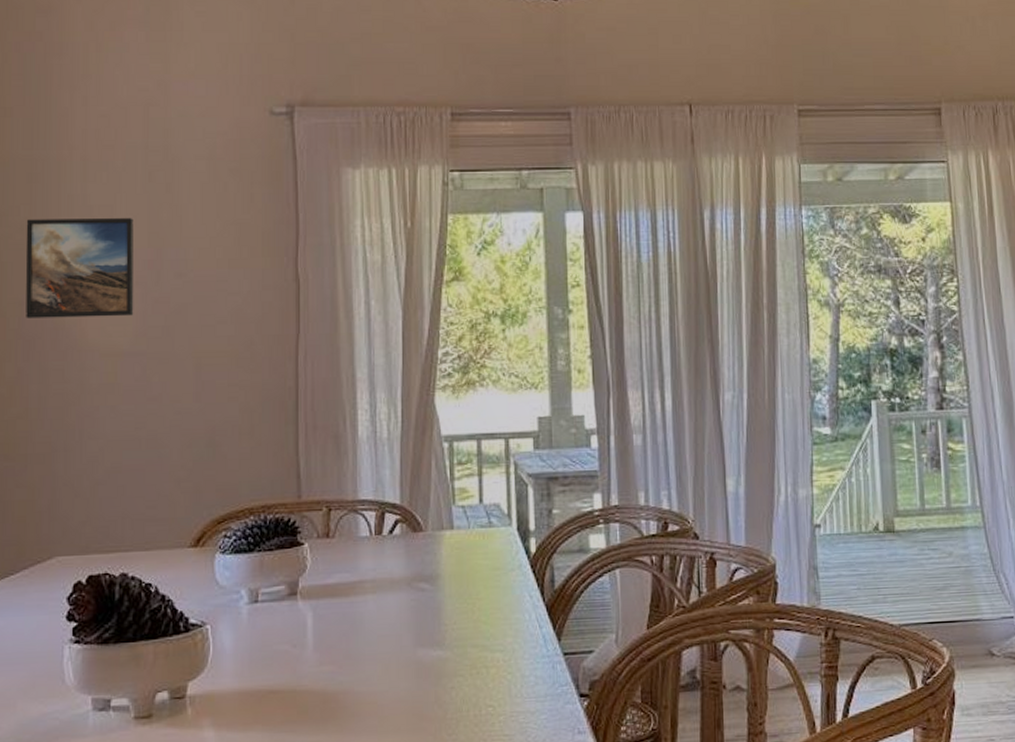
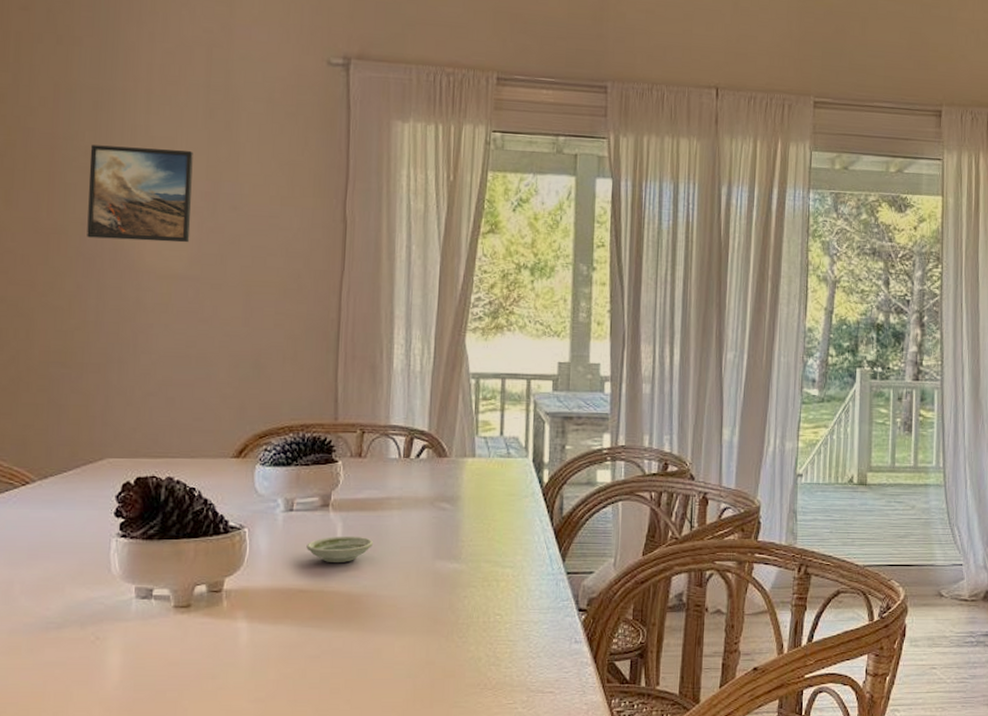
saucer: none [275,626,348,658] -> present [306,535,374,562]

